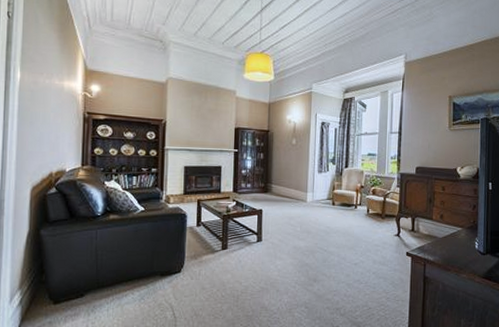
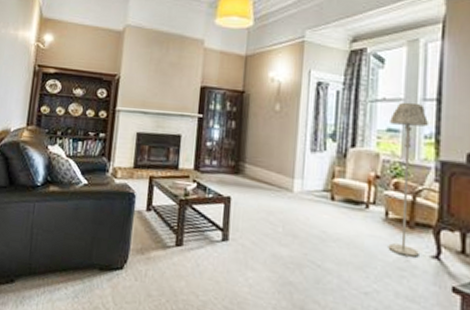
floor lamp: none [369,135,393,237] -> present [388,102,428,257]

